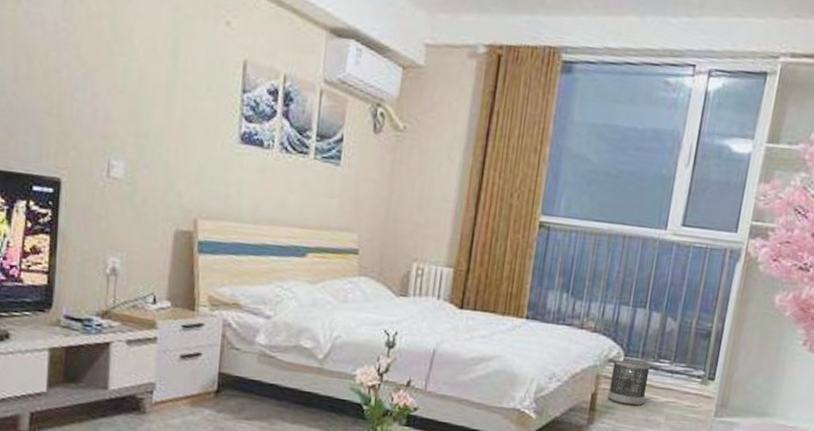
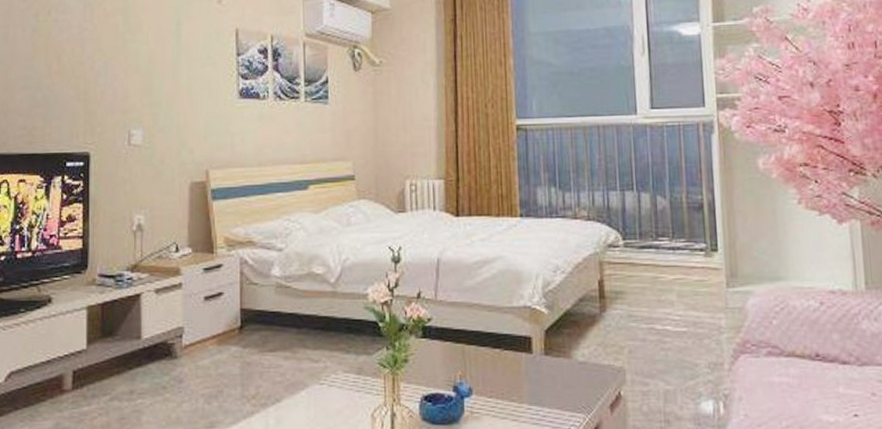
wastebasket: present [607,358,651,406] -> none [614,241,653,288]

